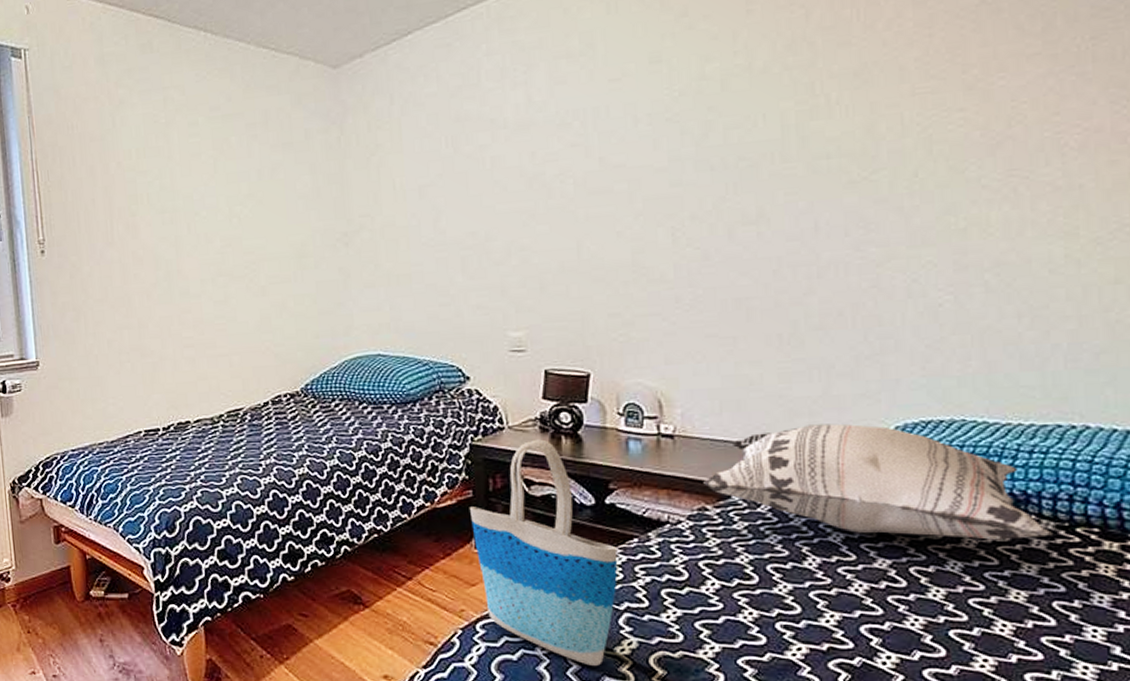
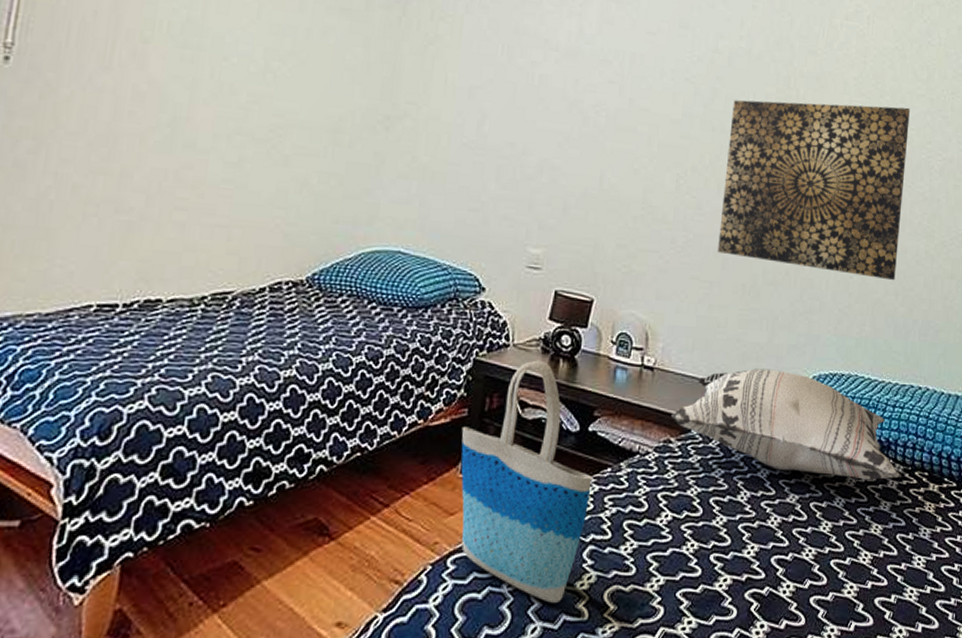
wall art: none [735,75,1017,305] -> present [718,100,910,281]

